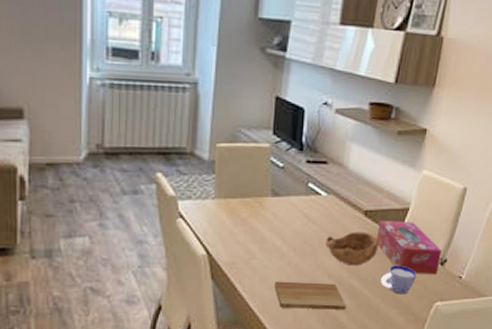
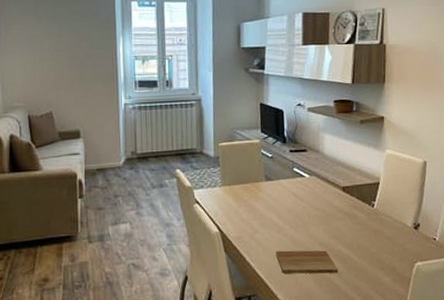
bowl: present [325,231,378,266] -> none [313,204,358,235]
tissue box: present [376,220,442,275] -> none [355,193,414,239]
cup: present [381,265,416,295] -> none [364,231,395,257]

